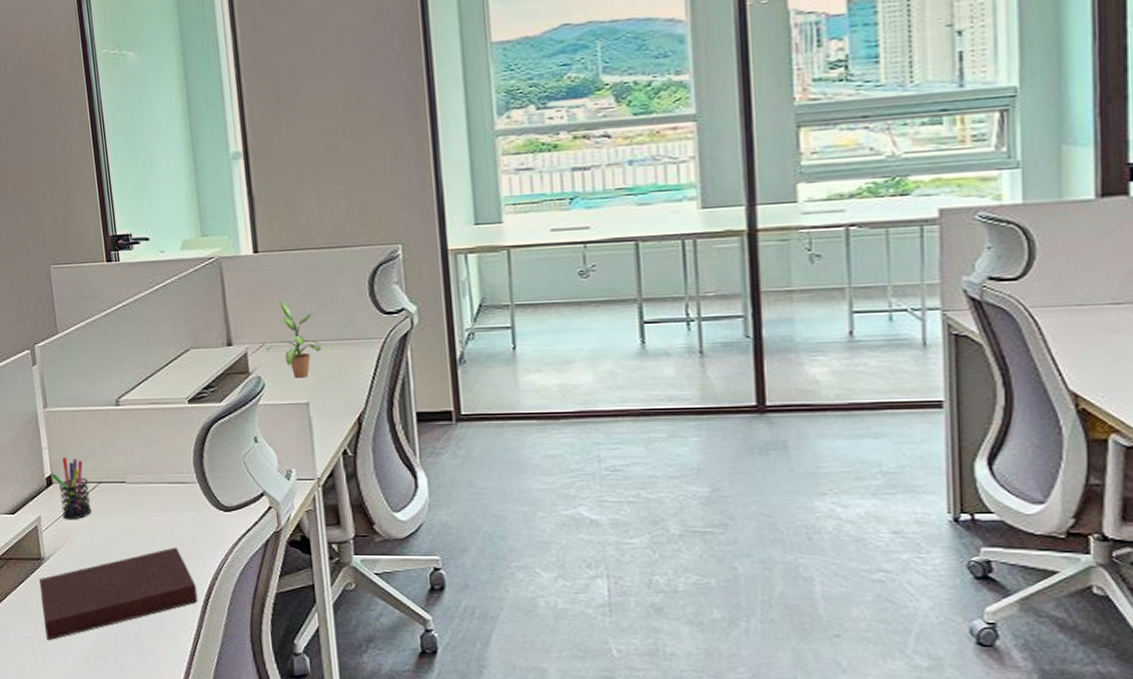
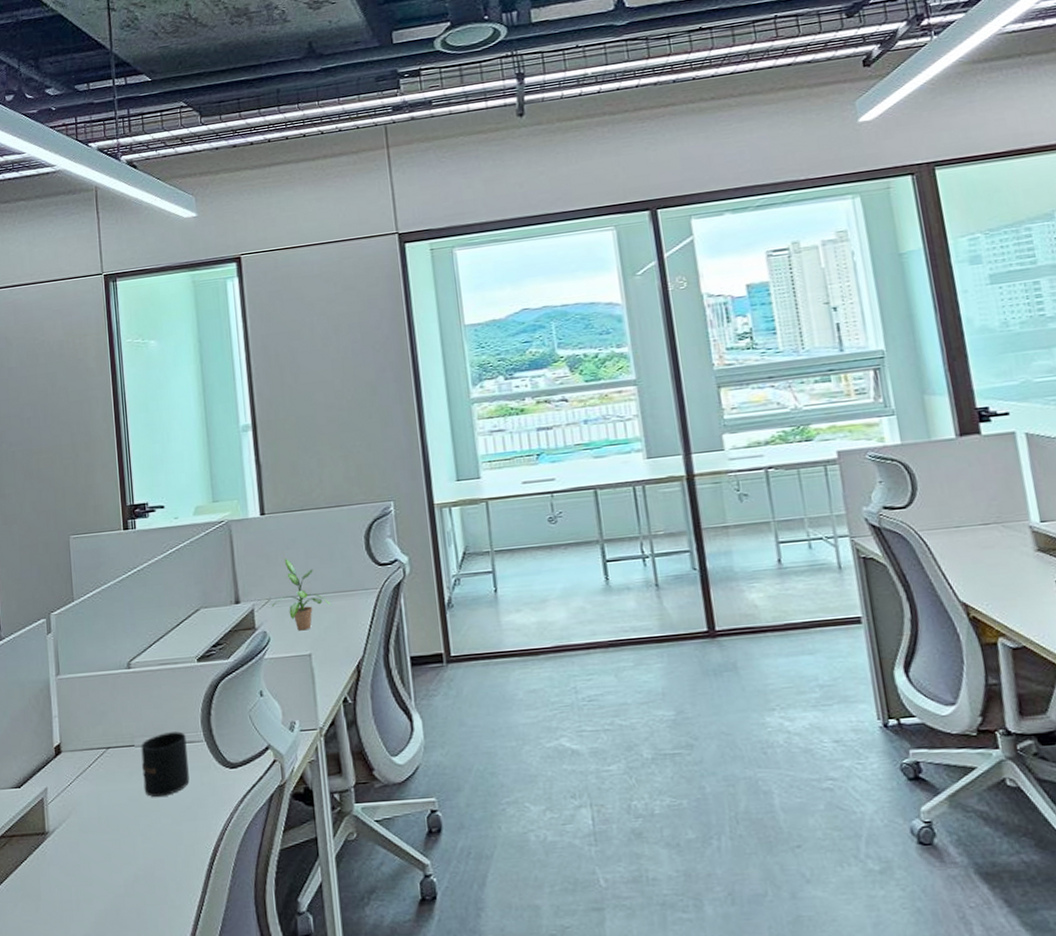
notebook: present [39,547,198,641] -> none [42,809,203,923]
pen holder: present [51,457,92,520] -> none [59,724,99,790]
mug: none [132,472,183,534] -> present [141,731,190,798]

